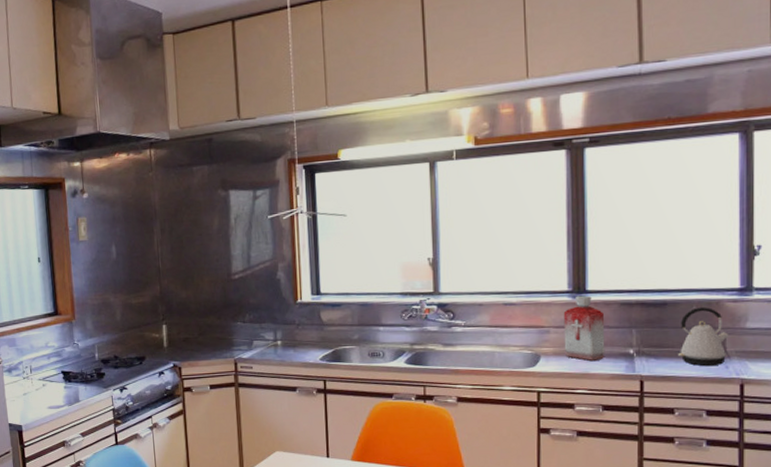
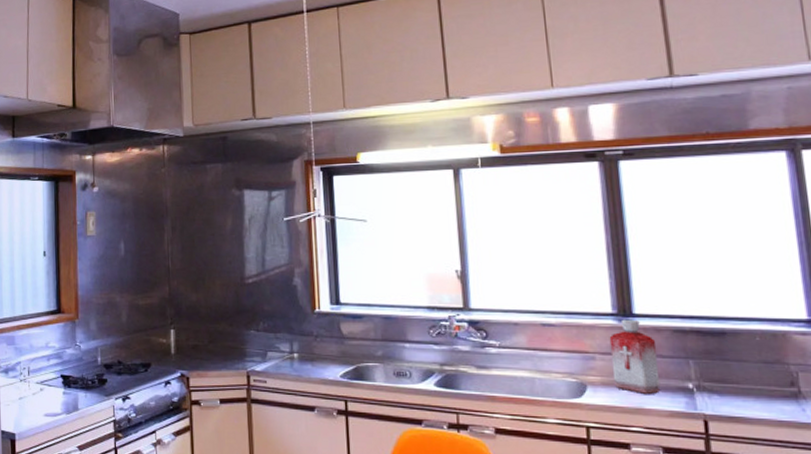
kettle: present [678,306,729,367] -> none [743,338,802,408]

